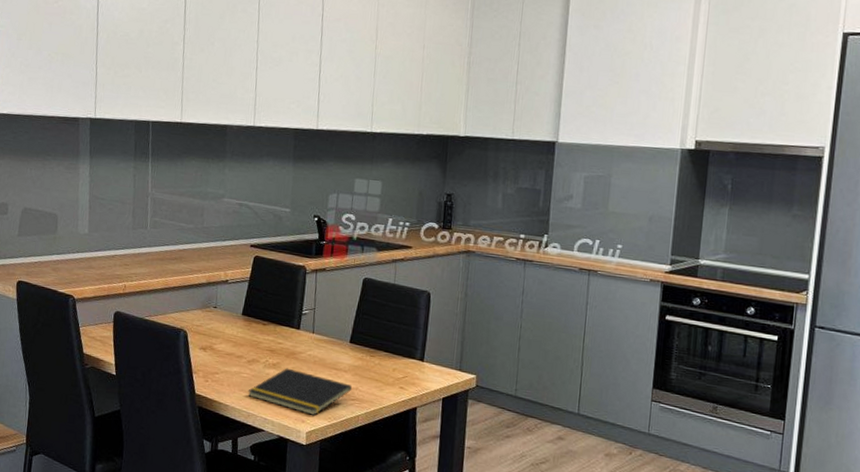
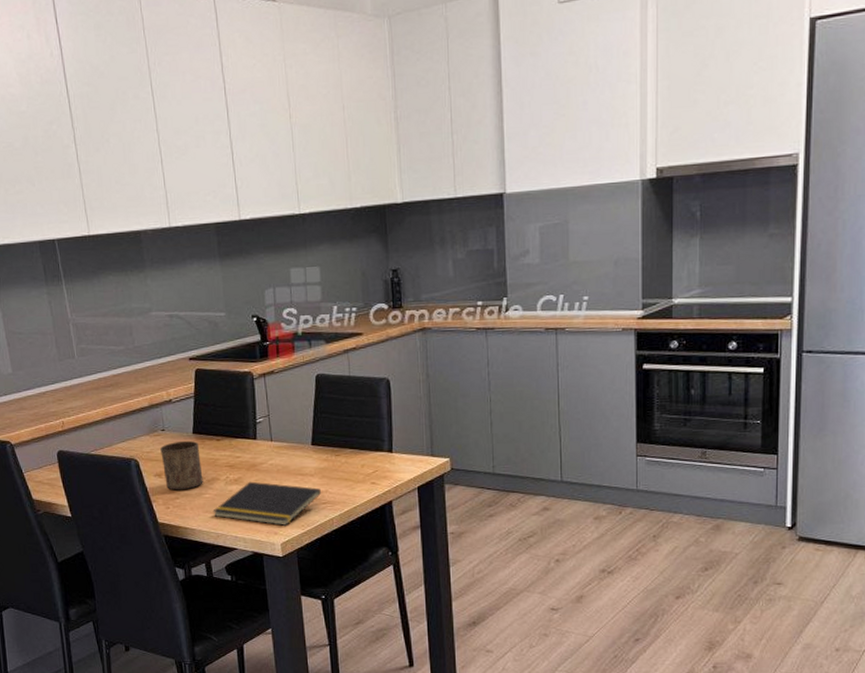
cup: none [208,320,246,367] -> present [160,440,203,491]

